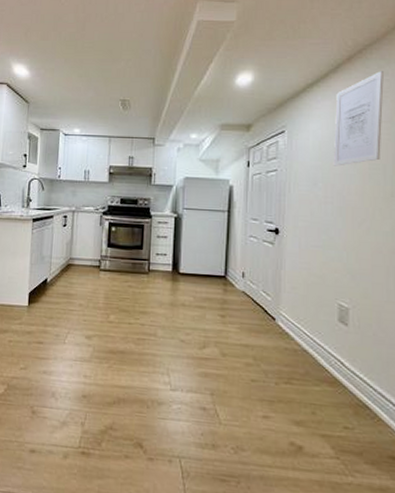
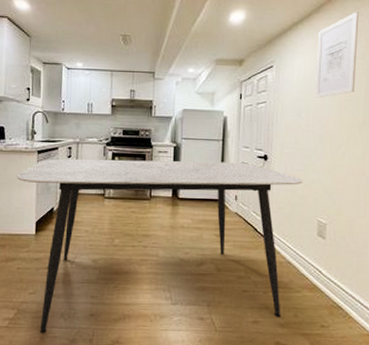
dining table: none [11,227,321,414] -> present [17,158,303,333]

